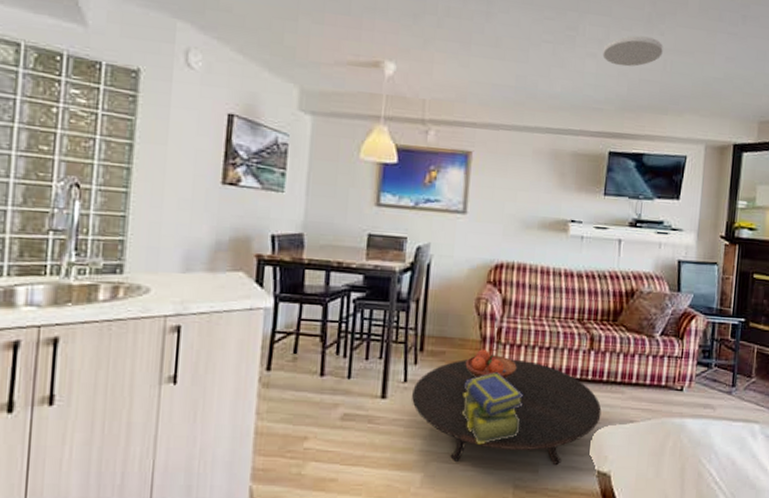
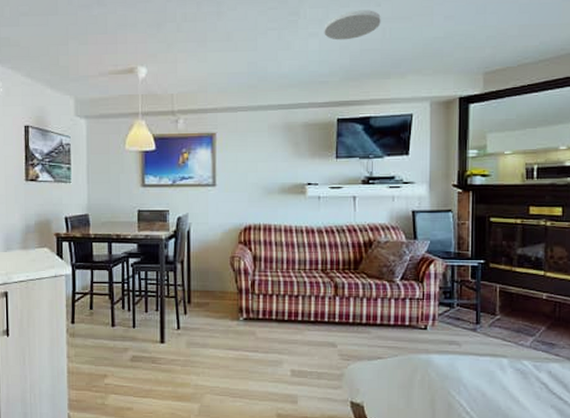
table: present [412,359,602,466] -> none [185,307,350,397]
stack of books: present [461,372,523,445] -> none [227,319,278,380]
fruit bowl: present [465,349,517,380] -> none [226,299,271,325]

